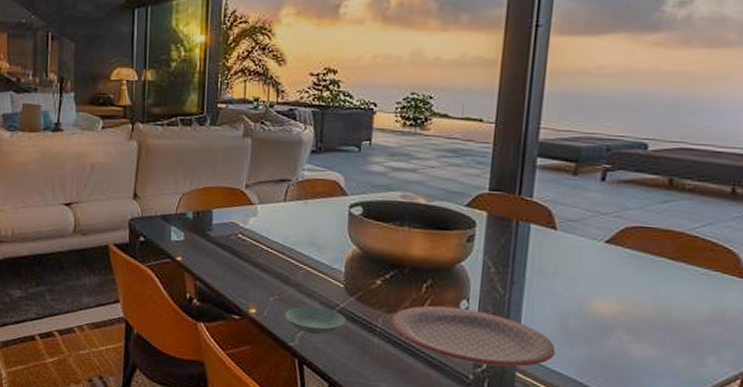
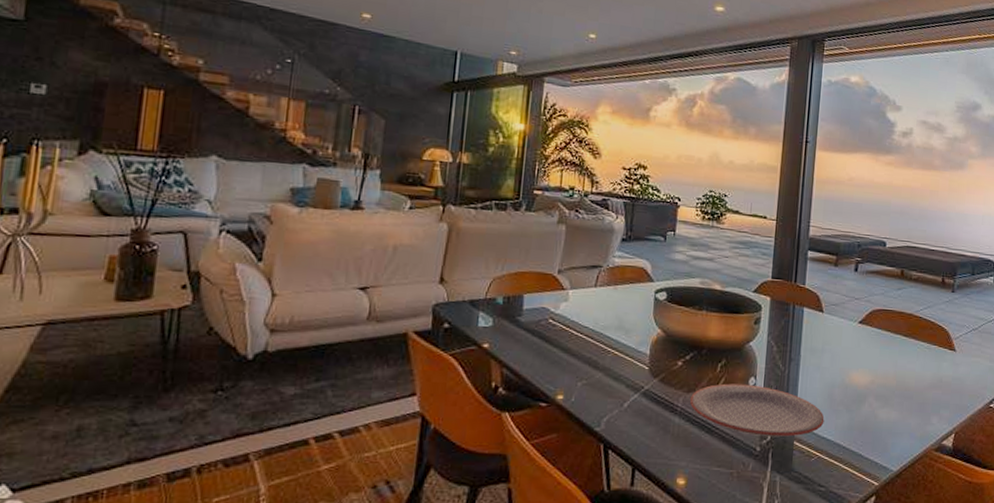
saucer: present [284,306,346,335] -> none [591,389,650,418]

